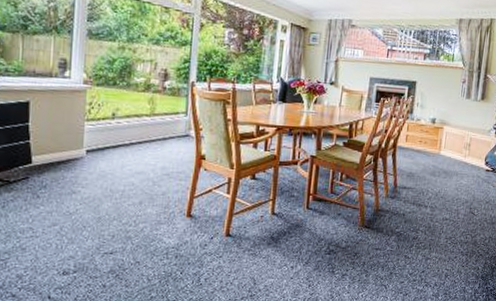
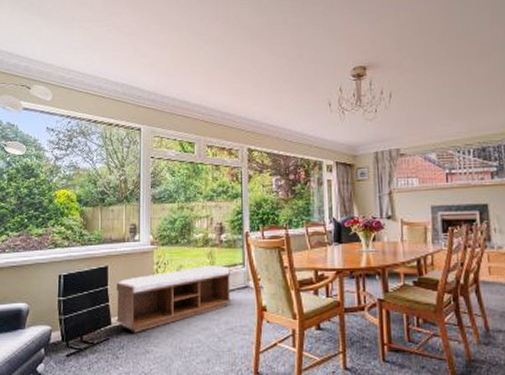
bench: none [38,111,172,173] -> present [116,266,232,333]

